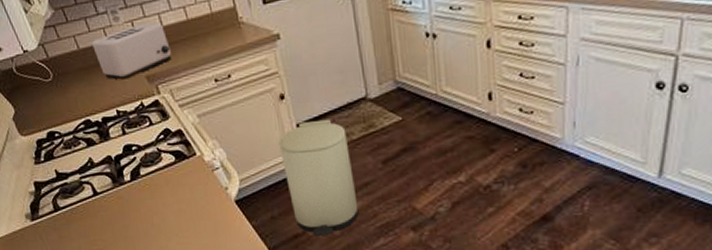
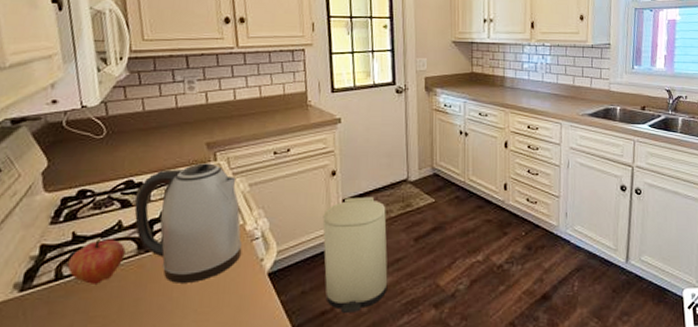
fruit: none [59,175,104,214] -> present [67,239,126,284]
toaster: present [92,22,172,80] -> none [159,95,238,144]
kettle: none [96,97,206,212] -> present [134,163,243,283]

